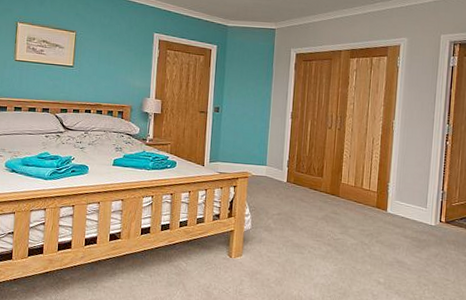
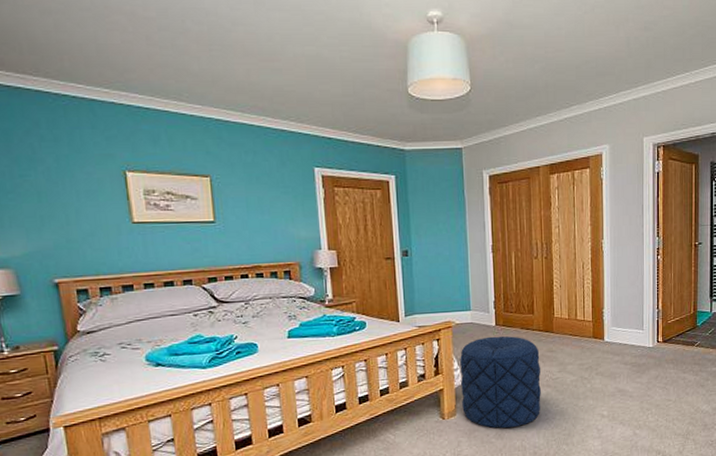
pouf: none [248,191,324,278] -> present [460,335,541,429]

